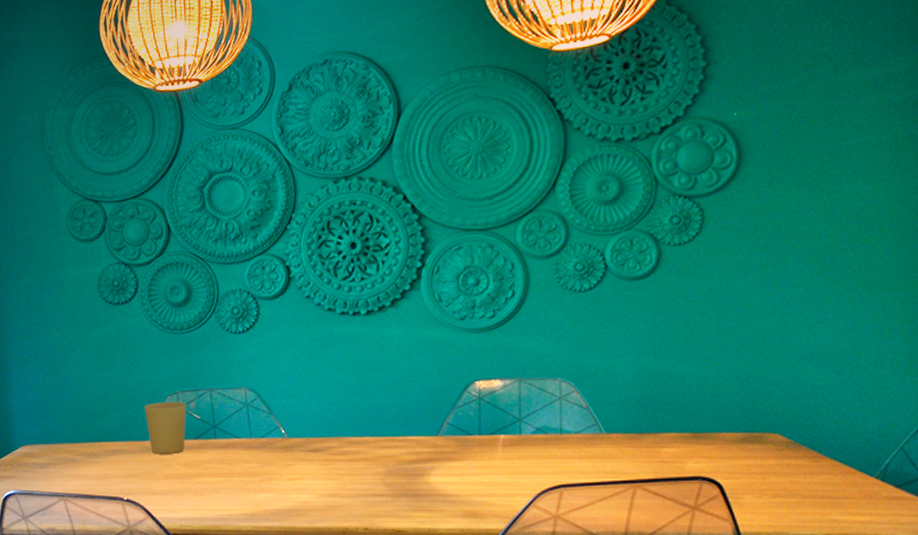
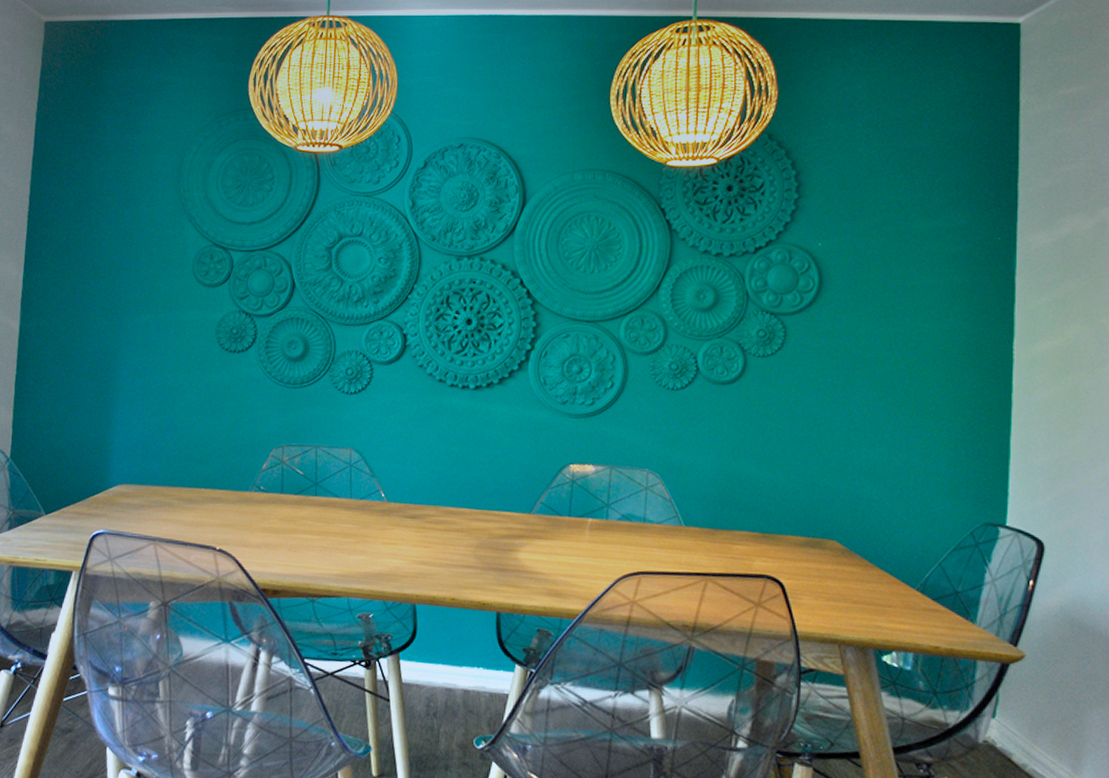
dixie cup: present [144,401,186,454] -> none [248,454,290,507]

